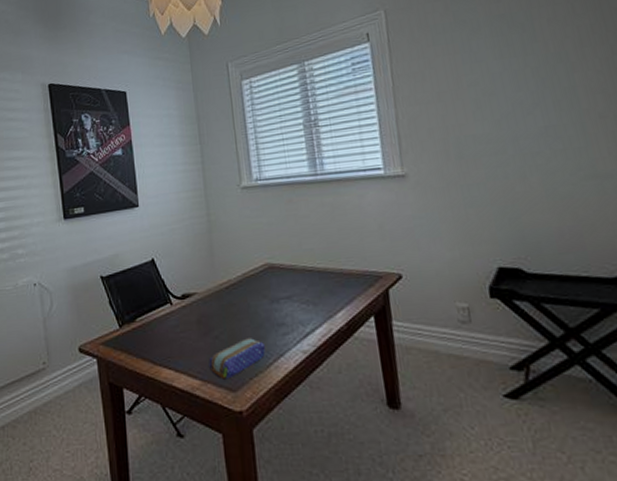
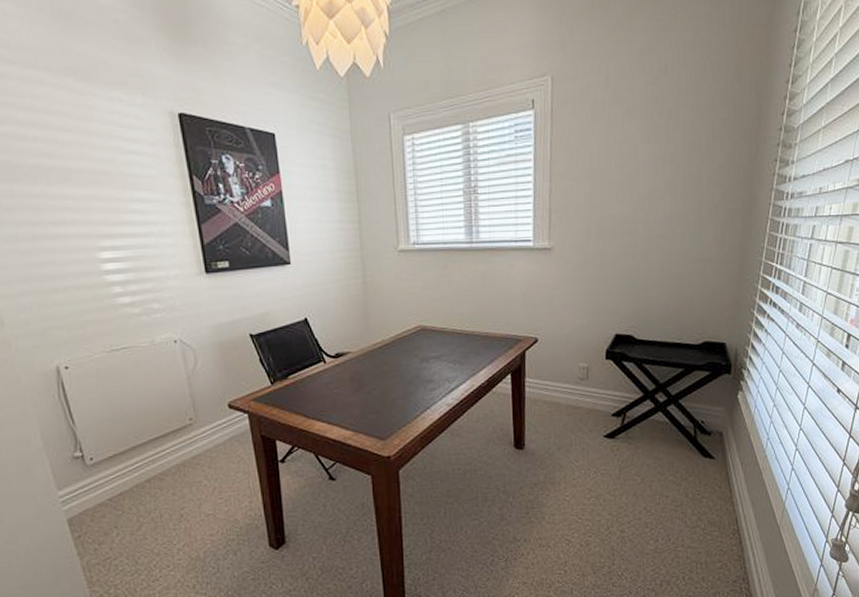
pencil case: present [208,338,266,380] -> none [360,393,414,430]

